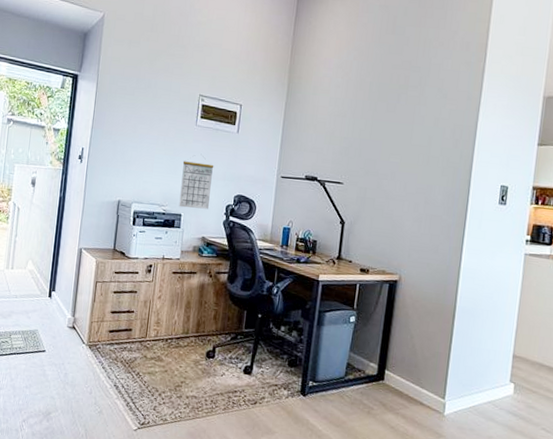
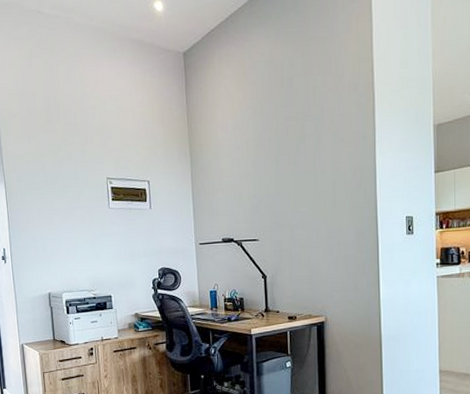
calendar: present [179,156,214,209] -> none [103,237,136,289]

